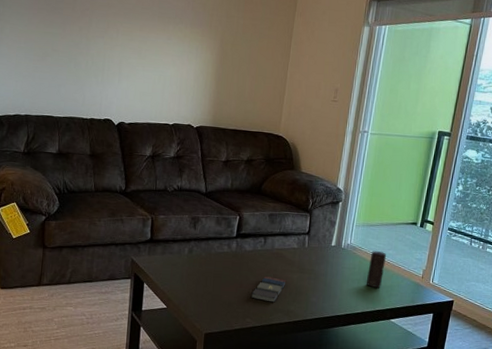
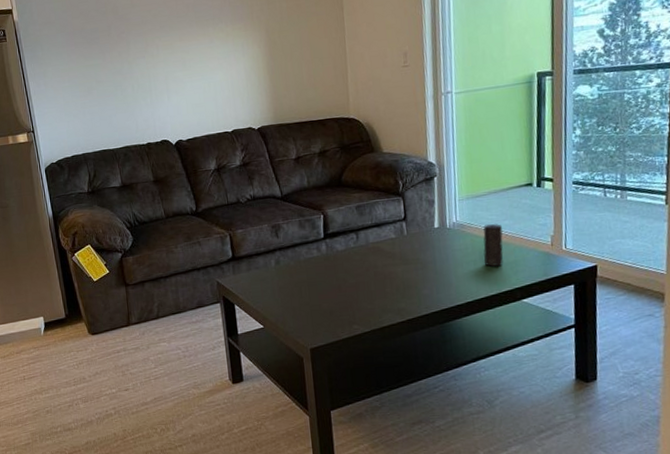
book set: present [251,276,287,303] -> none [353,274,391,303]

